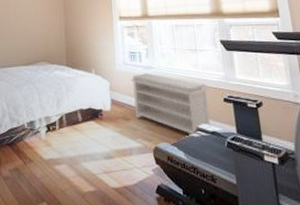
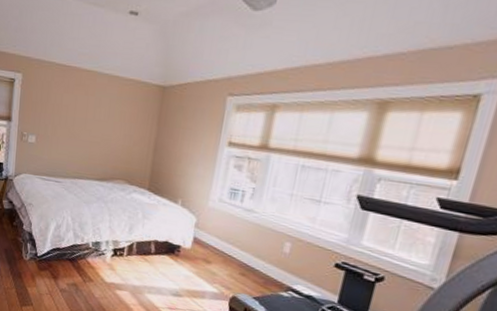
bench: present [130,73,211,137] -> none [219,216,321,295]

